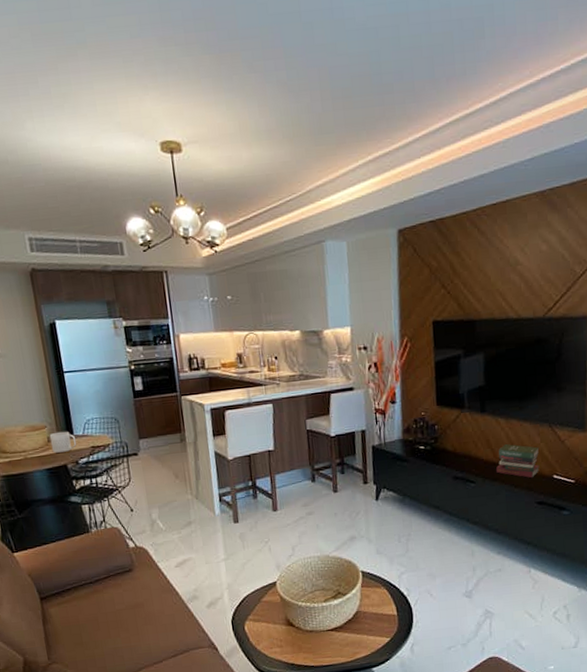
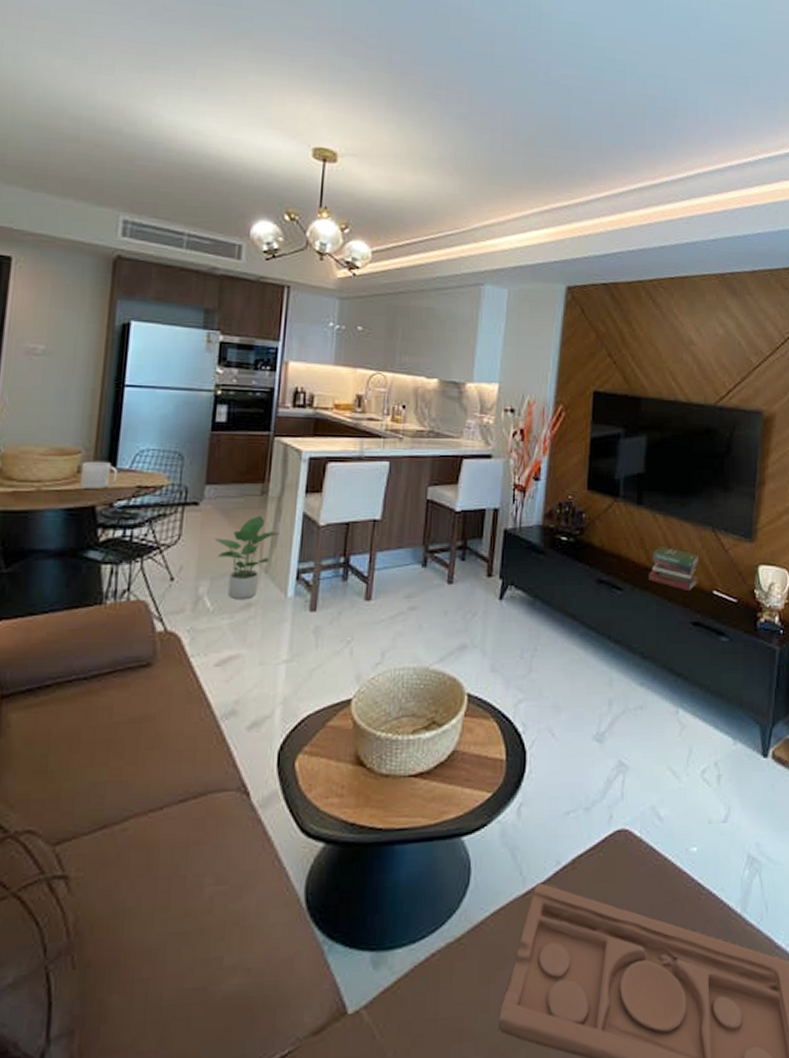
potted plant: none [155,457,201,520] -> present [215,516,280,600]

